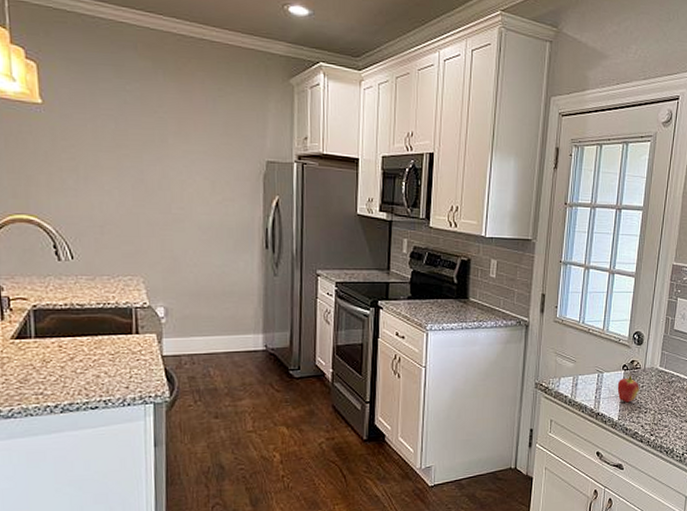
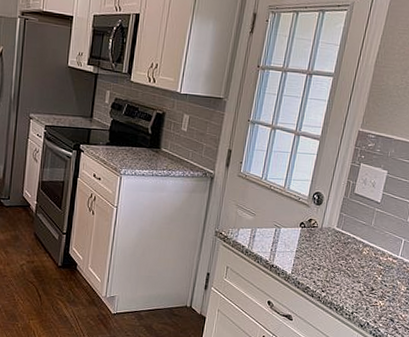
fruit: present [617,374,639,403] -> none [293,231,315,258]

